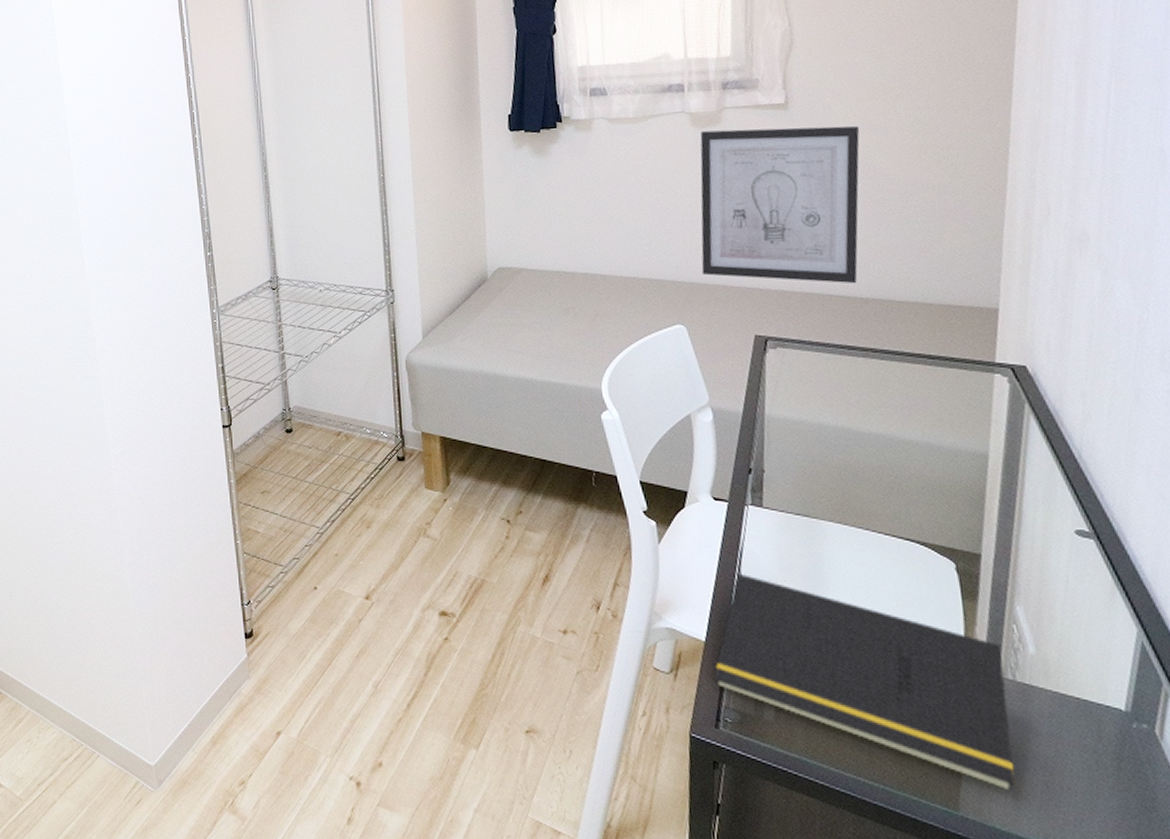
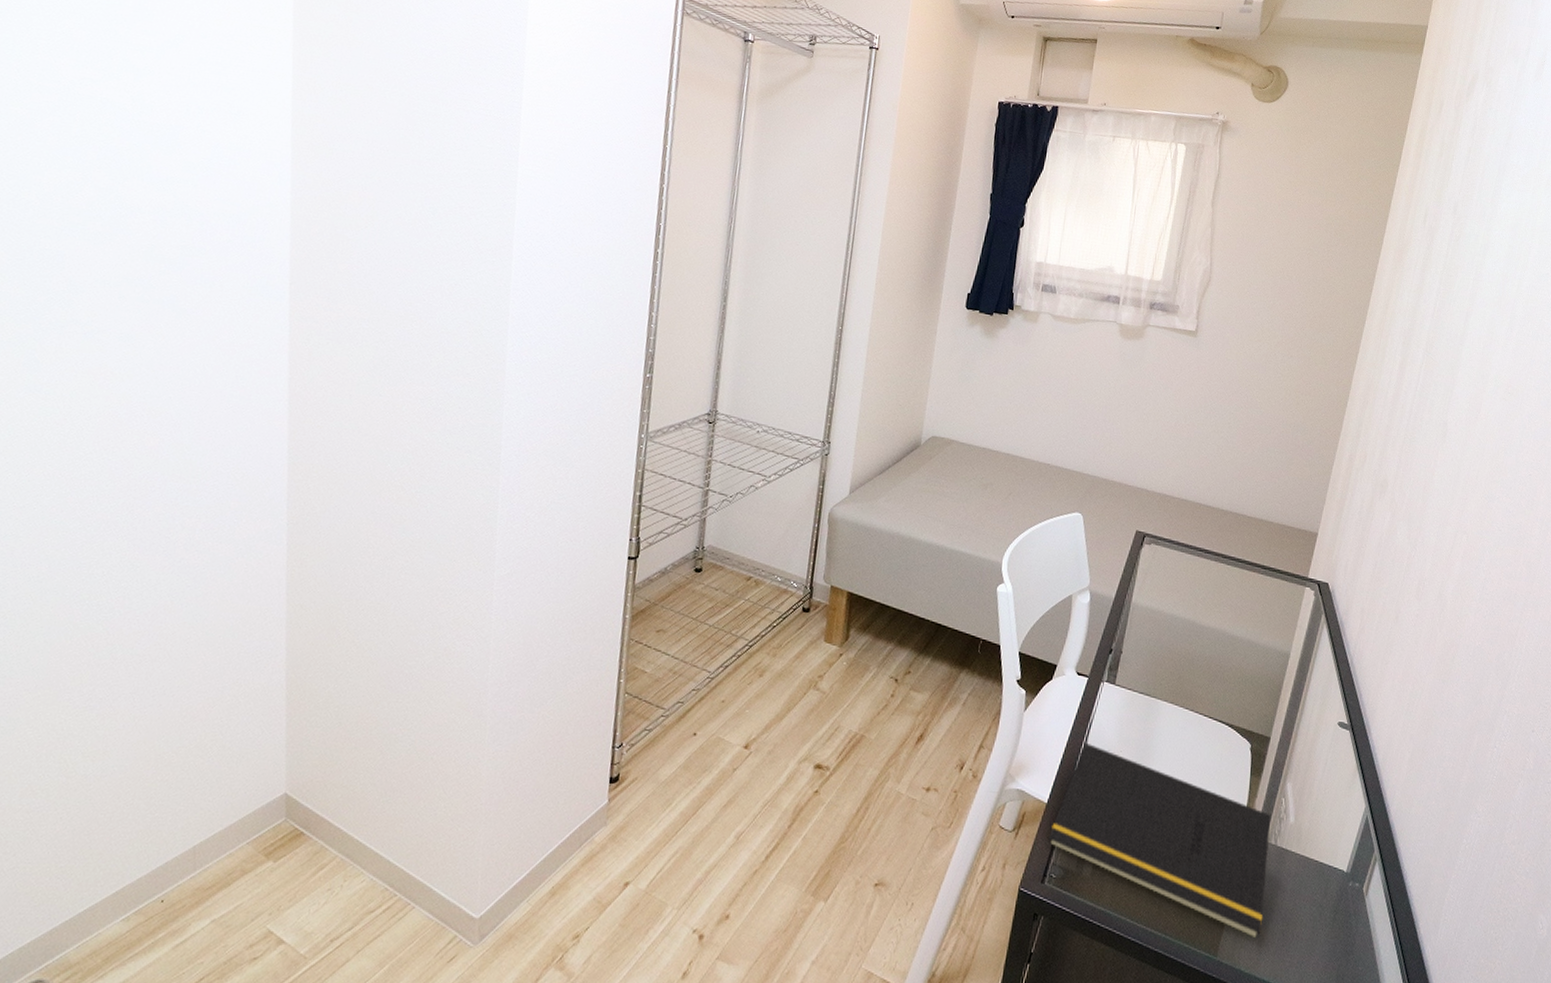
wall art: present [700,126,860,284] -> none [1104,342,1247,497]

